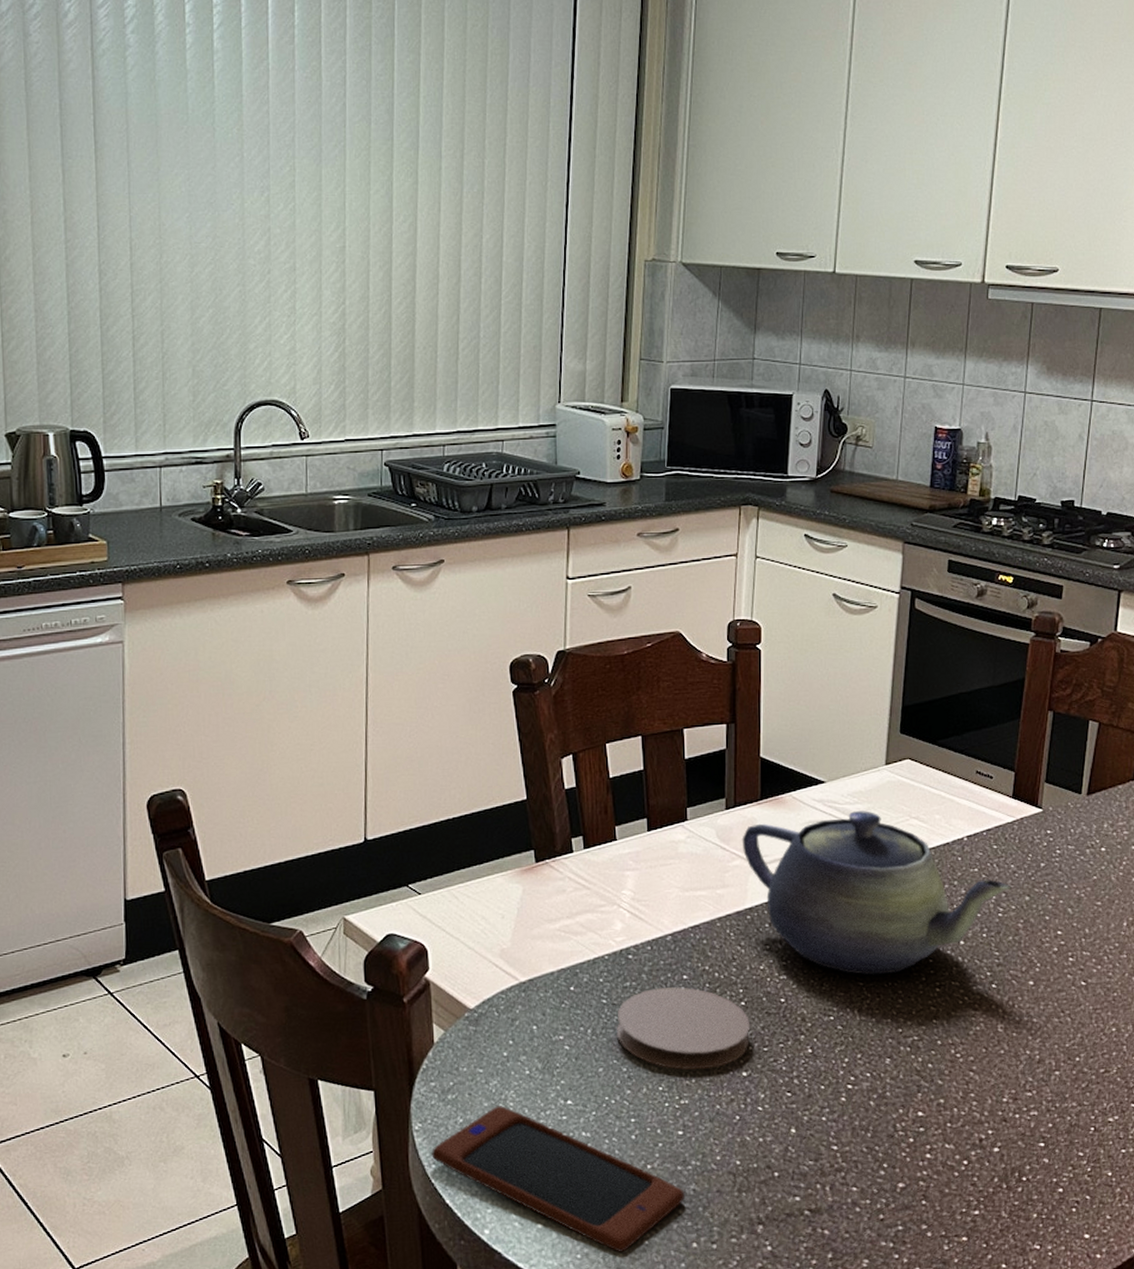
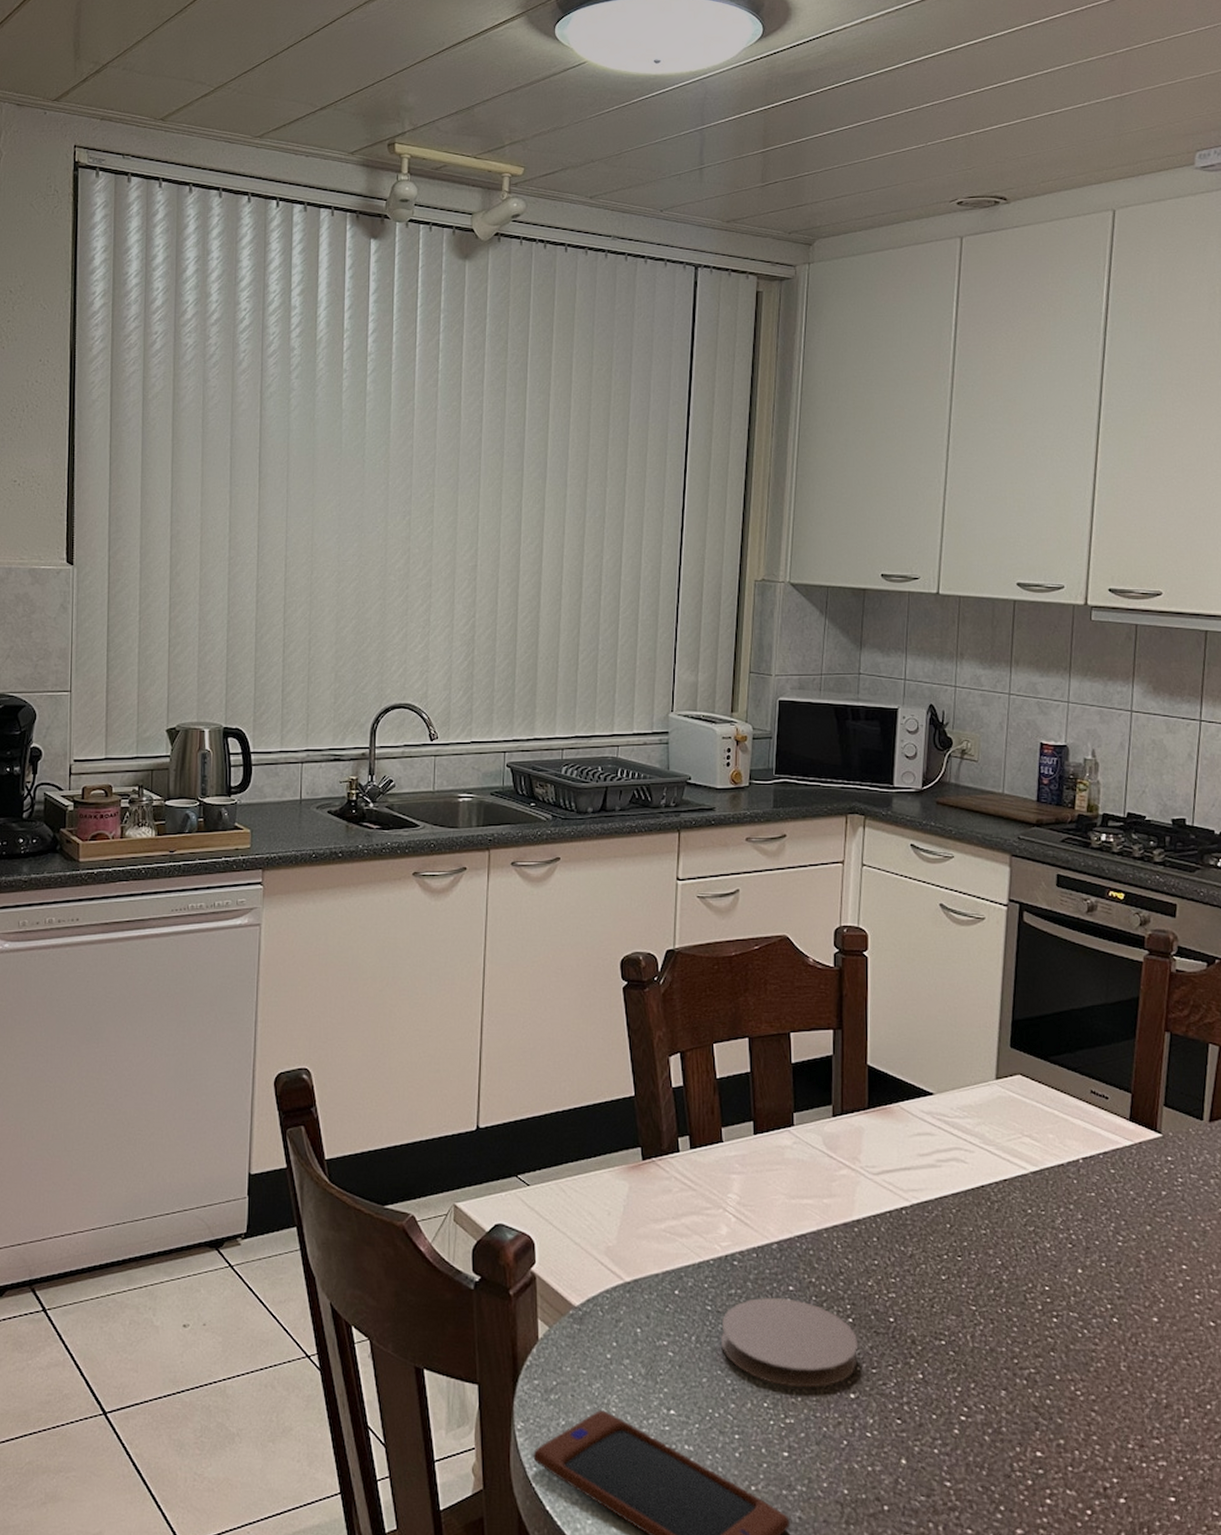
teapot: present [742,811,1011,976] -> none [849,1126,1131,1300]

